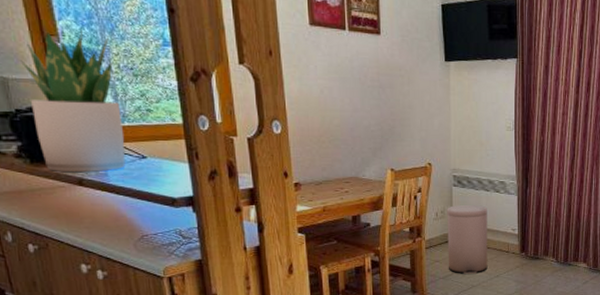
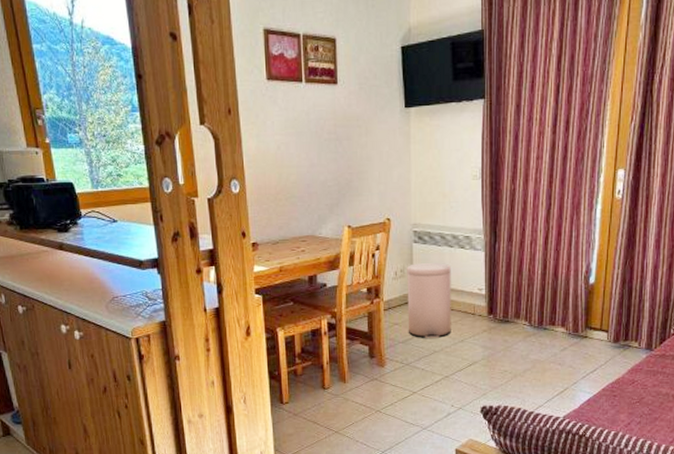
planter: present [21,30,126,173] -> none [13,102,99,238]

